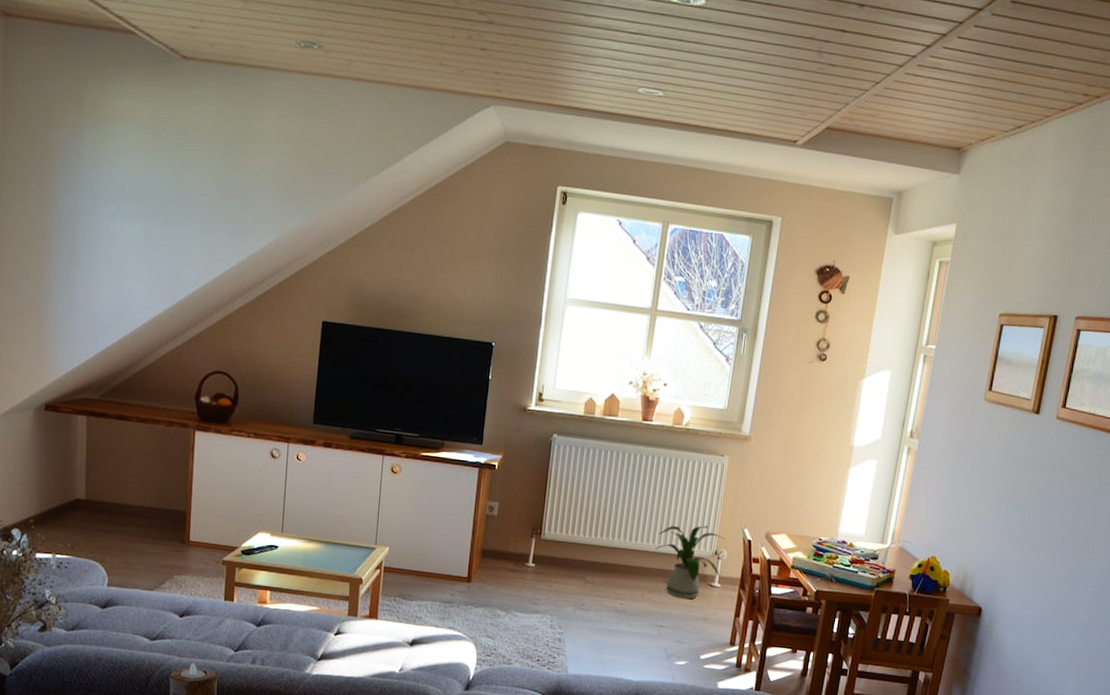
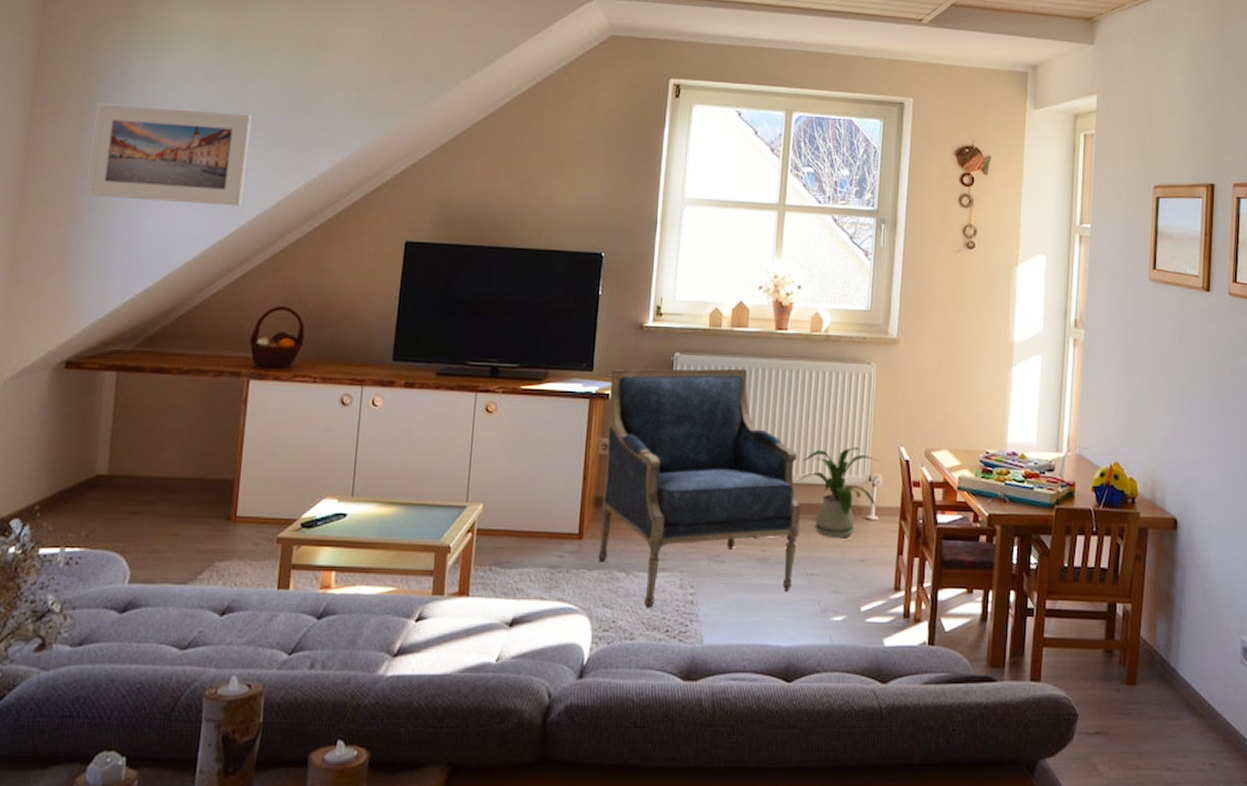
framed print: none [51,181,188,281] -> present [86,103,252,206]
armchair: none [483,444,655,641] -> present [598,368,801,608]

